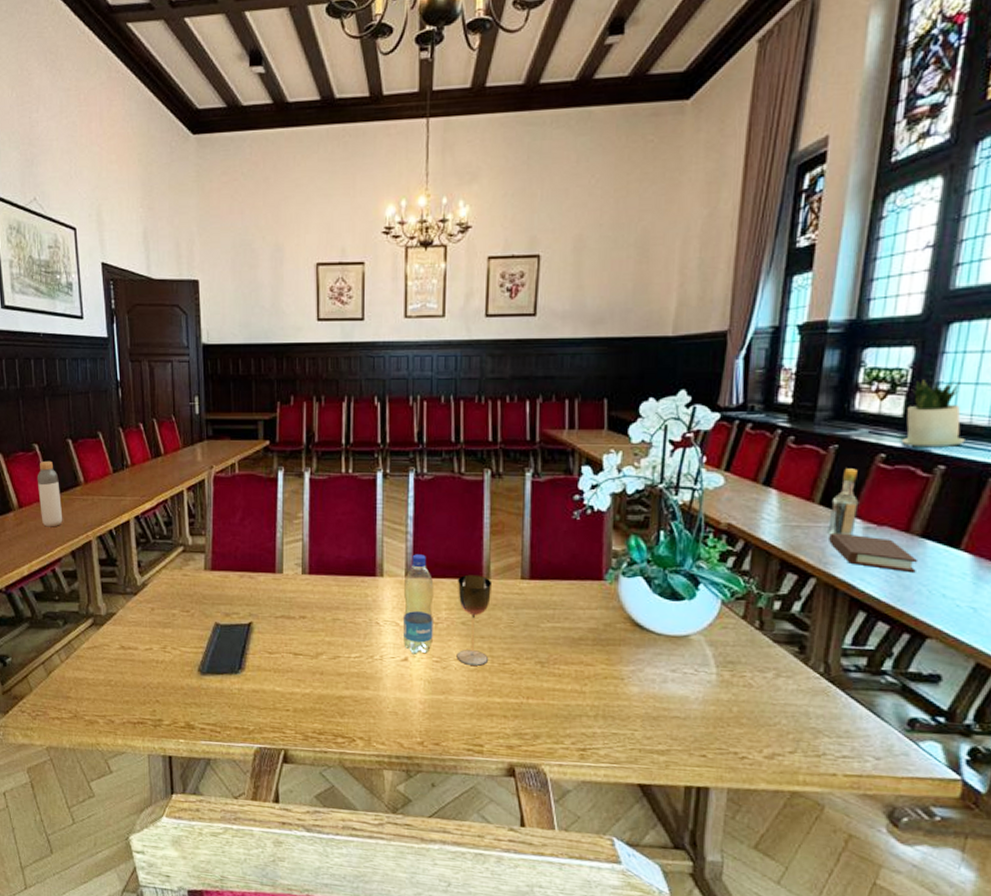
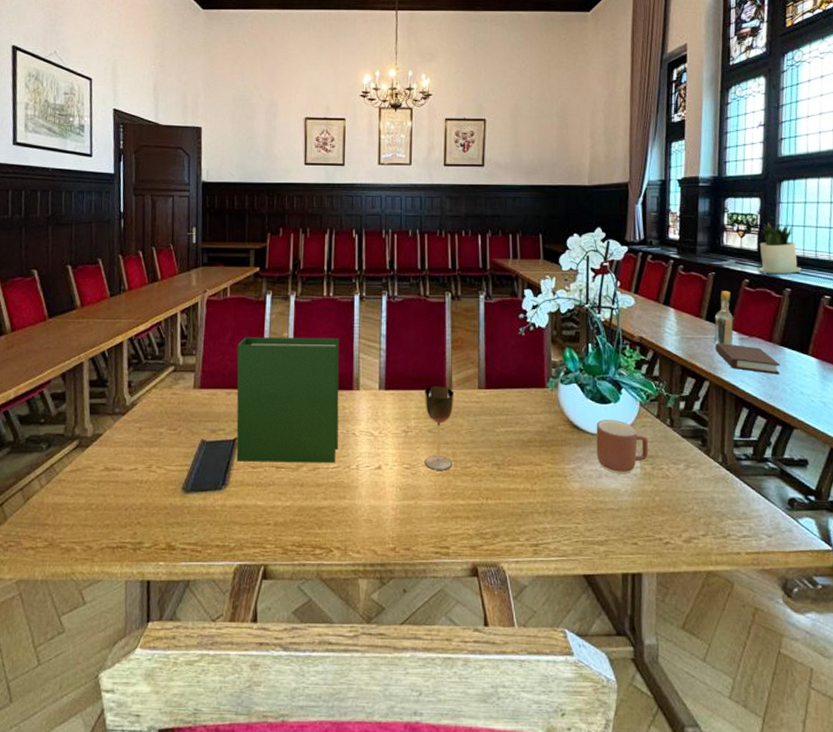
bottle: present [37,460,63,527] -> none [33,285,56,350]
binder: none [248,517,361,653] -> present [236,337,340,464]
bottle: present [402,554,434,655] -> none [376,368,404,462]
mug: none [662,619,730,680] -> present [596,420,649,473]

